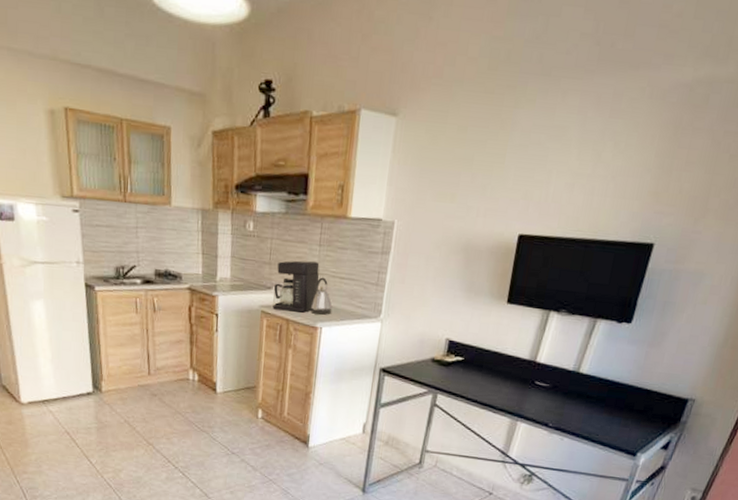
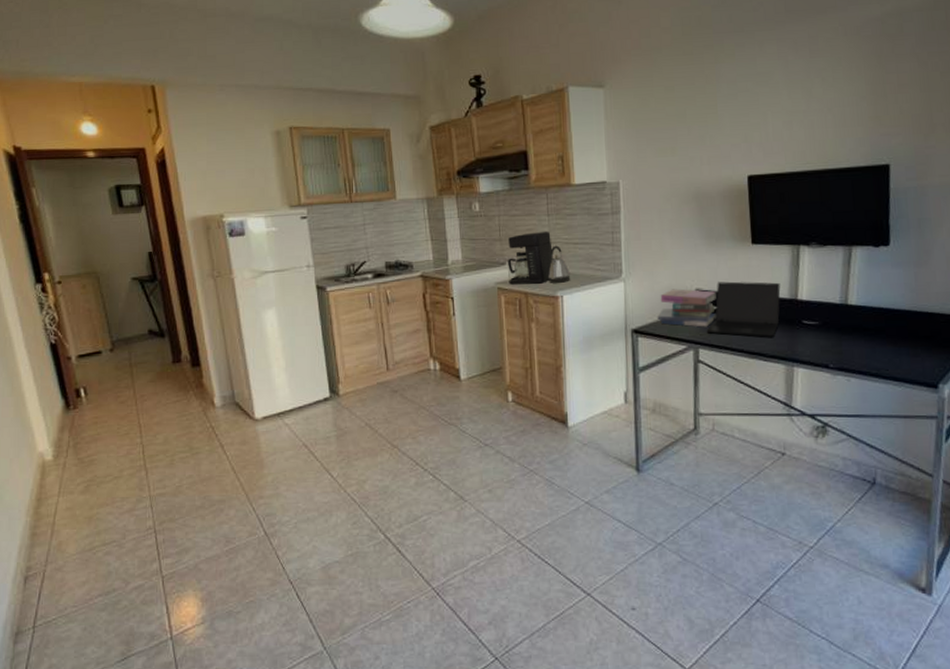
books: none [405,335,465,375] -> present [657,289,718,327]
laptop: none [448,335,524,394] -> present [706,281,781,338]

